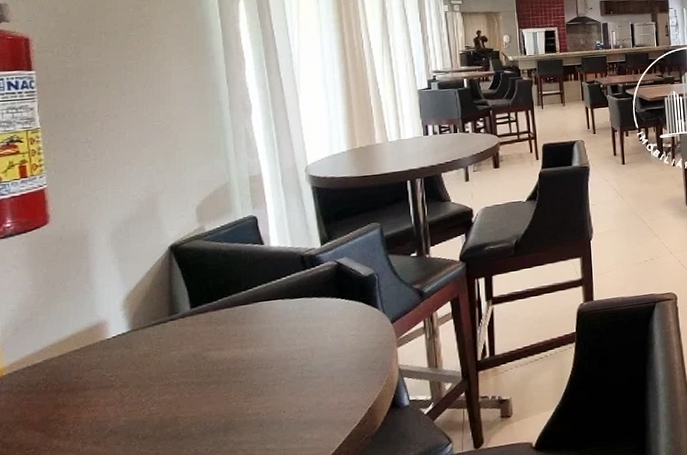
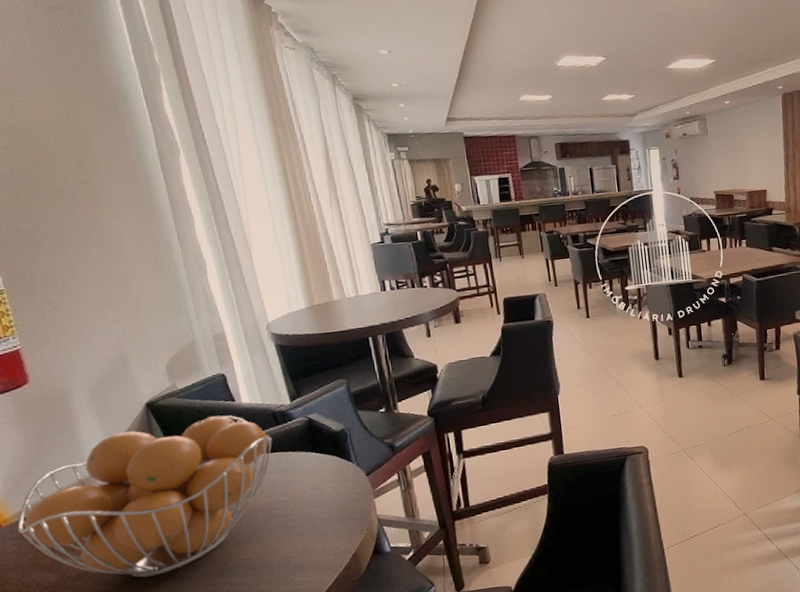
fruit basket: none [9,259,297,437] -> present [17,415,272,578]

